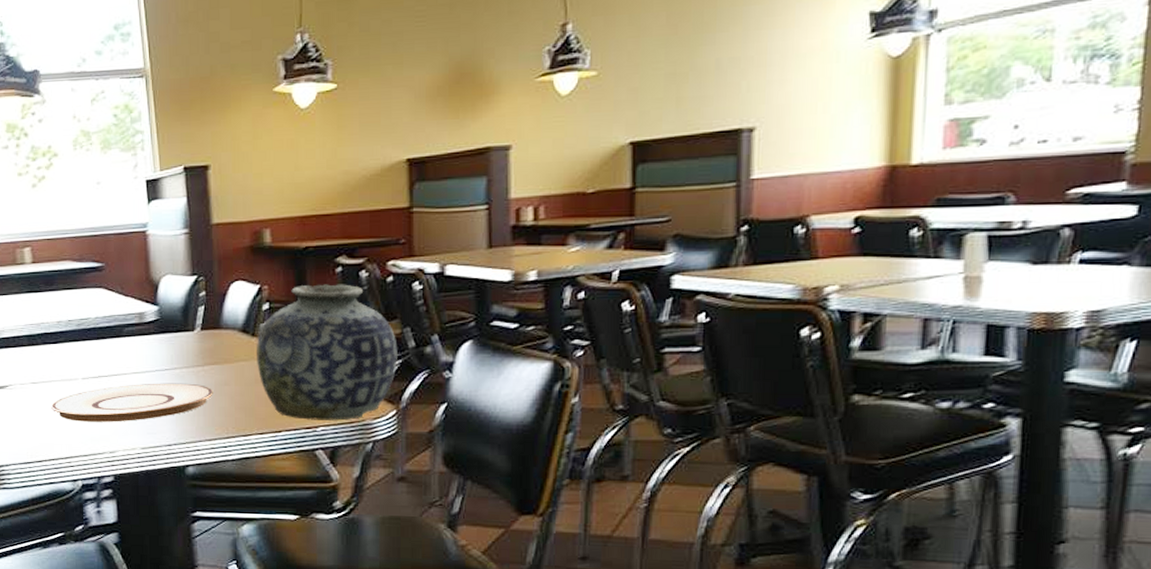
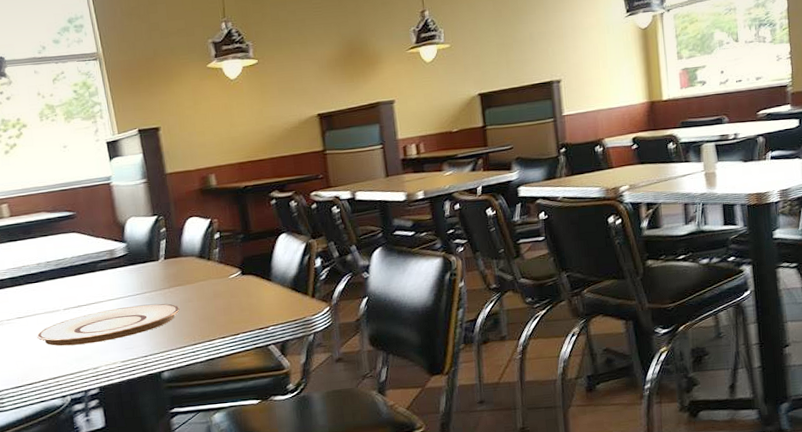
vase: present [256,284,398,421] -> none [212,213,326,323]

